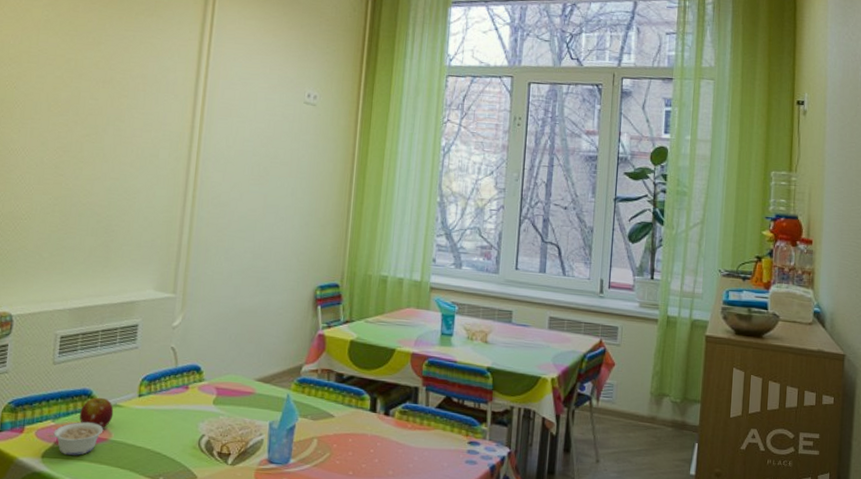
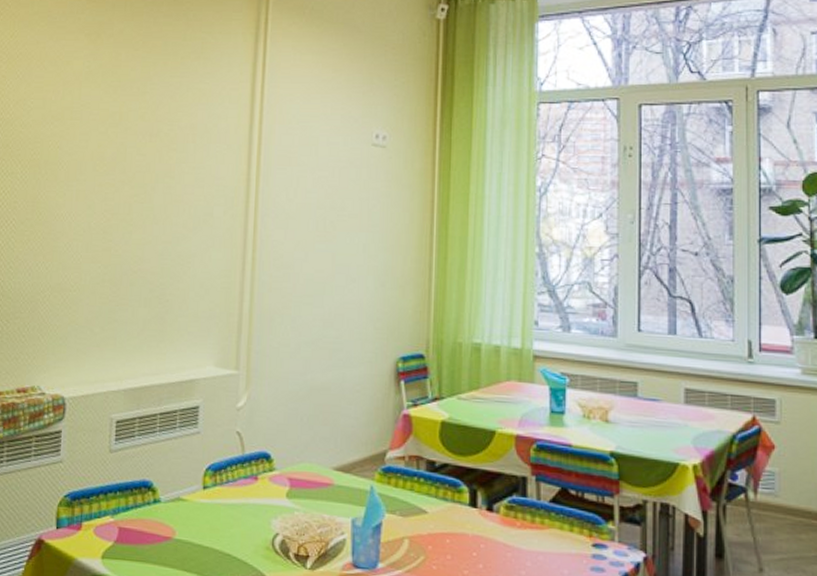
legume: present [47,422,104,456] -> none [106,518,167,557]
fruit: present [79,397,114,428] -> none [139,489,177,525]

